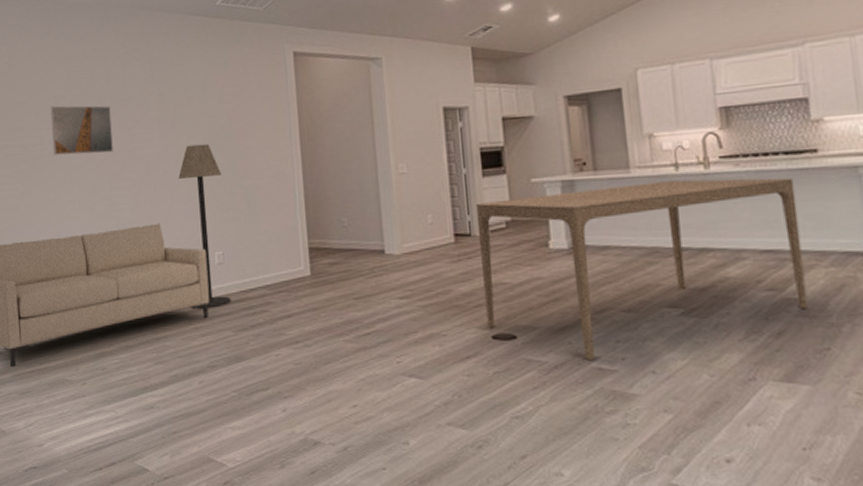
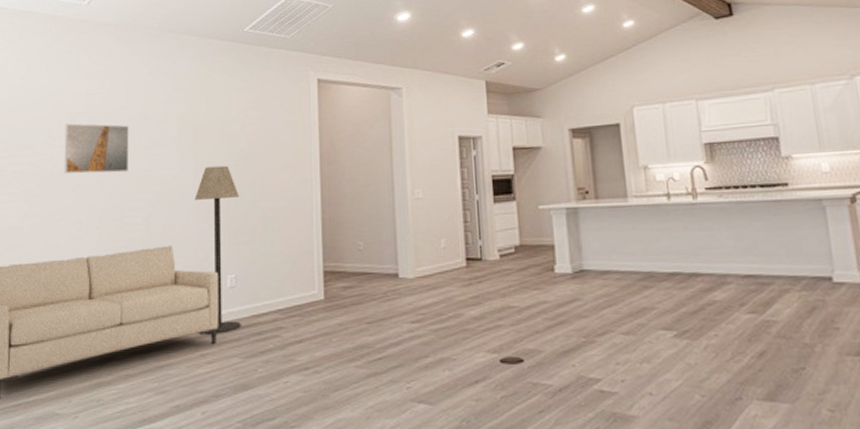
dining table: present [475,178,808,360] -> none [486,208,785,382]

